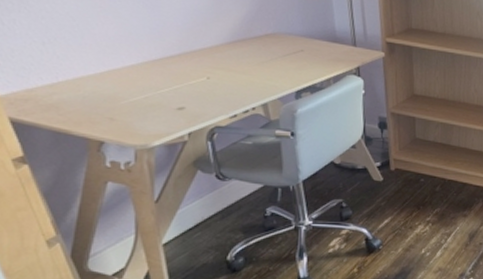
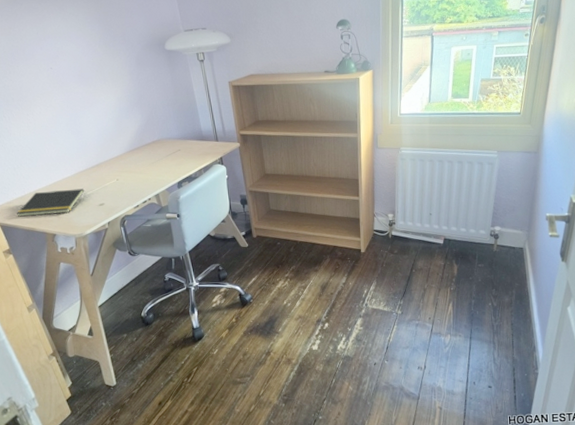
notepad: none [41,81,156,114] -> present [17,189,85,217]

